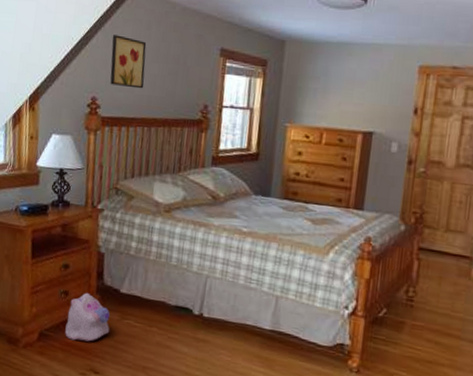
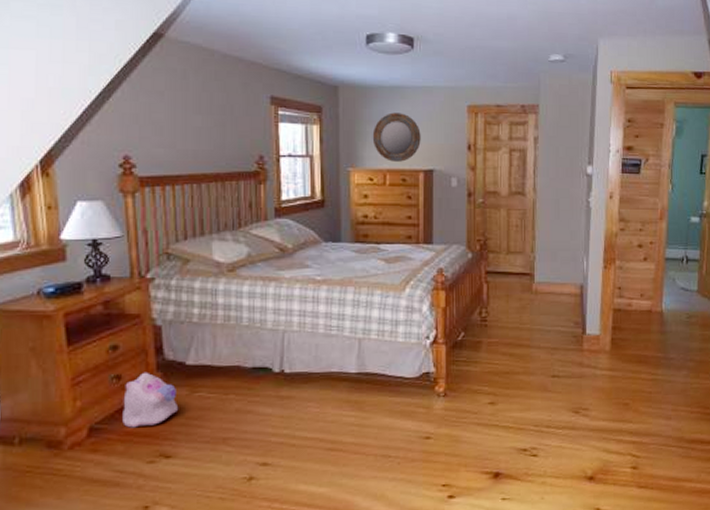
wall art: present [110,35,147,89] -> none [141,86,187,143]
home mirror: none [313,69,364,121] -> present [372,112,421,162]

